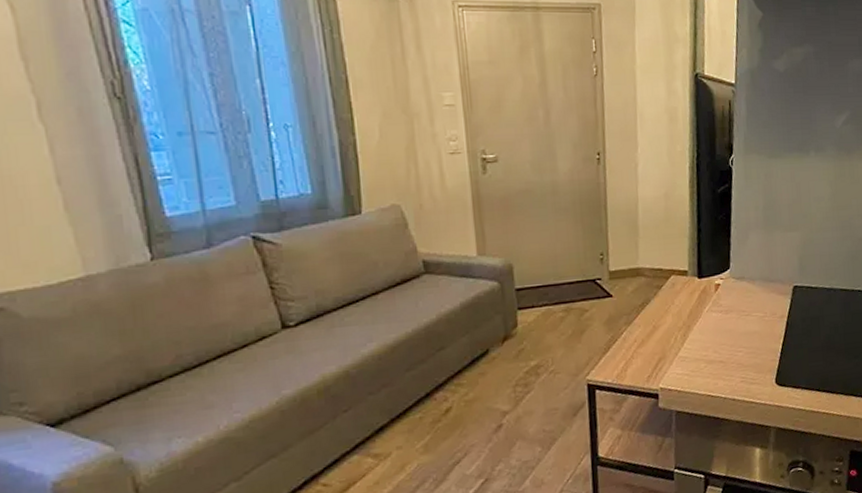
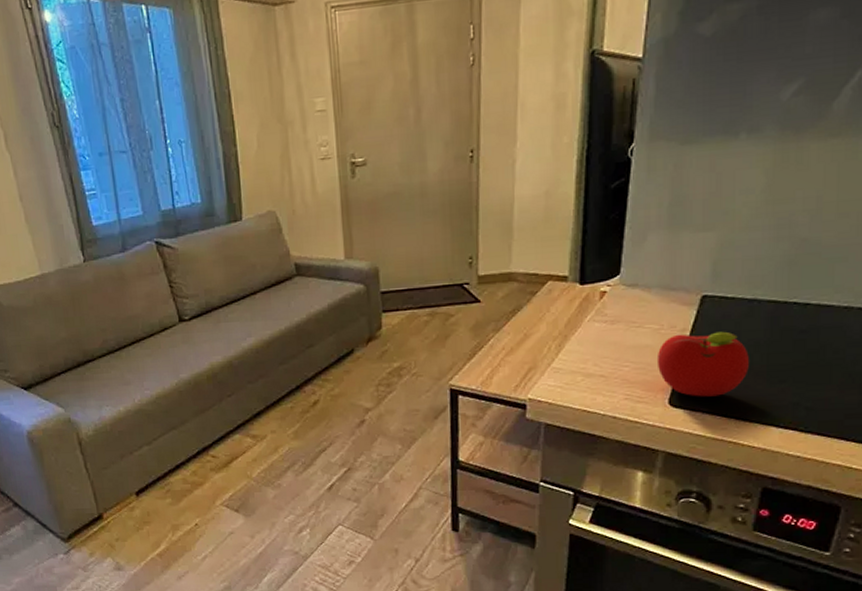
fruit: none [763,316,832,375] -> present [656,331,749,397]

